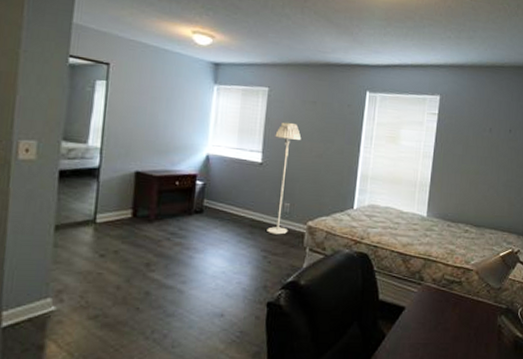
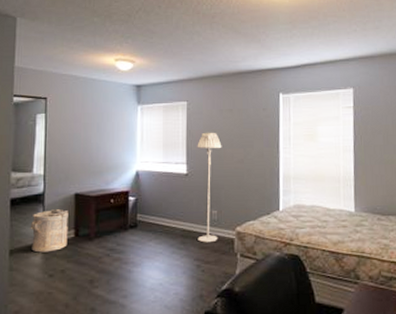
laundry hamper: none [80,185,127,231] -> present [30,208,69,253]

